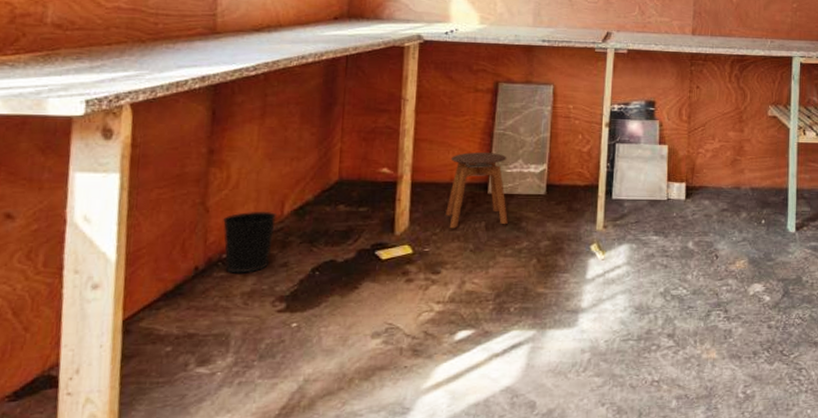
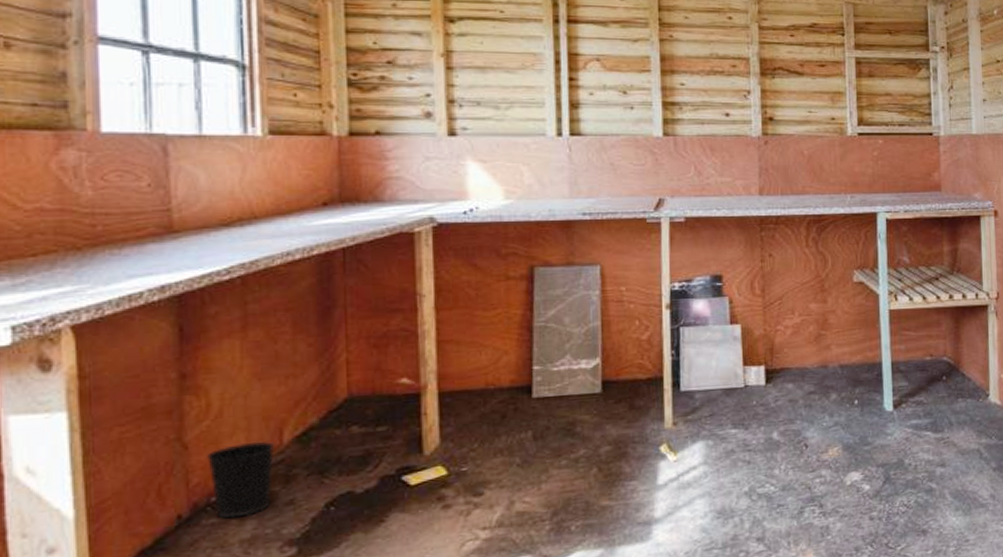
stool: present [446,152,508,229] -> none [483,349,559,442]

